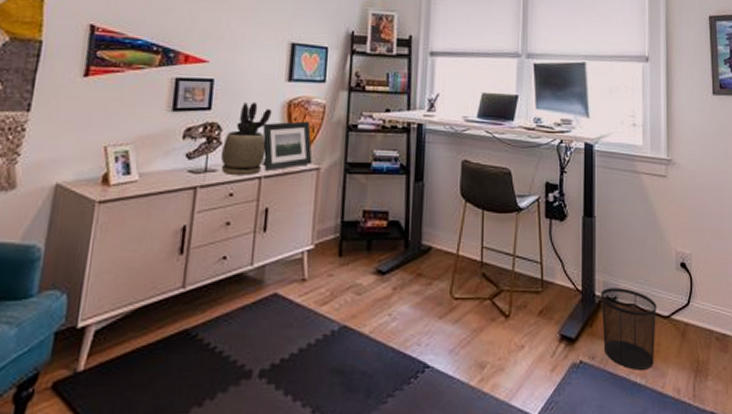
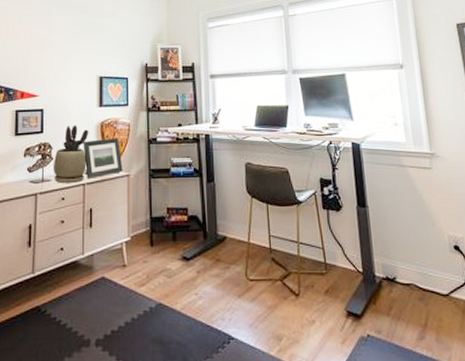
waste bin: present [600,288,657,370] -> none [380,269,438,344]

